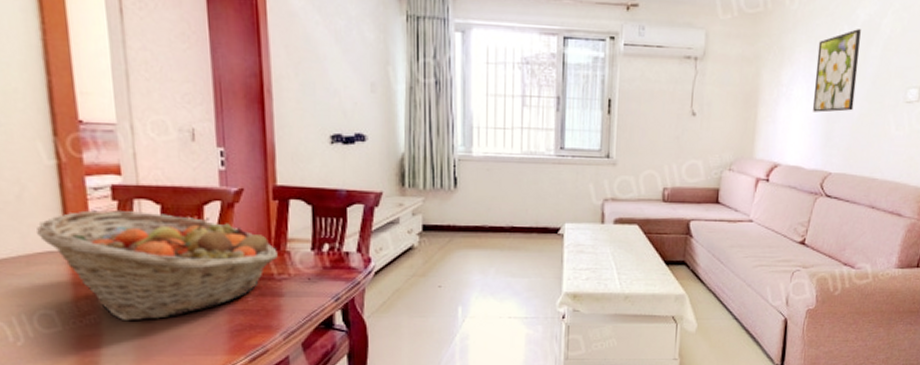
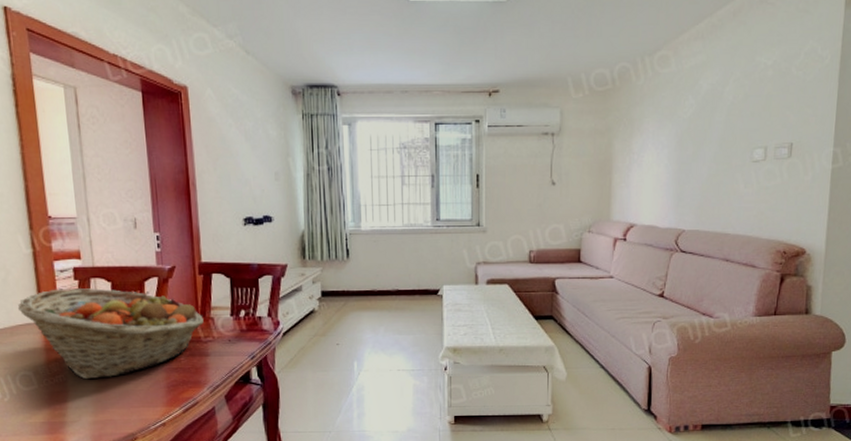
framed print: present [813,29,861,113] -> none [663,98,705,176]

